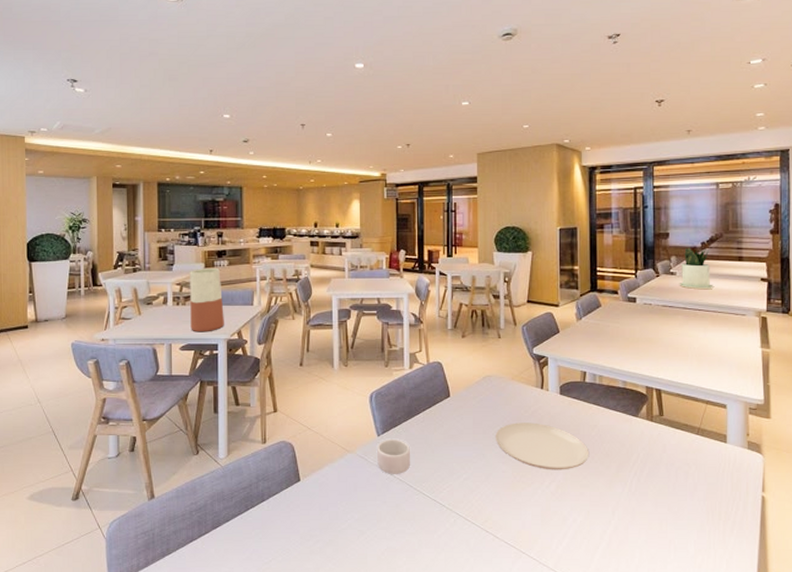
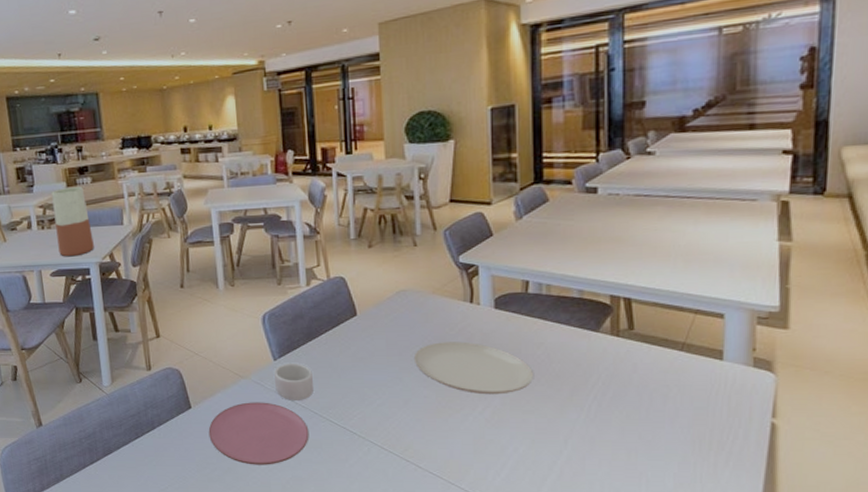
plate: none [314,475,404,537] -> present [208,402,309,465]
planter: present [679,247,714,290] -> none [659,117,710,172]

